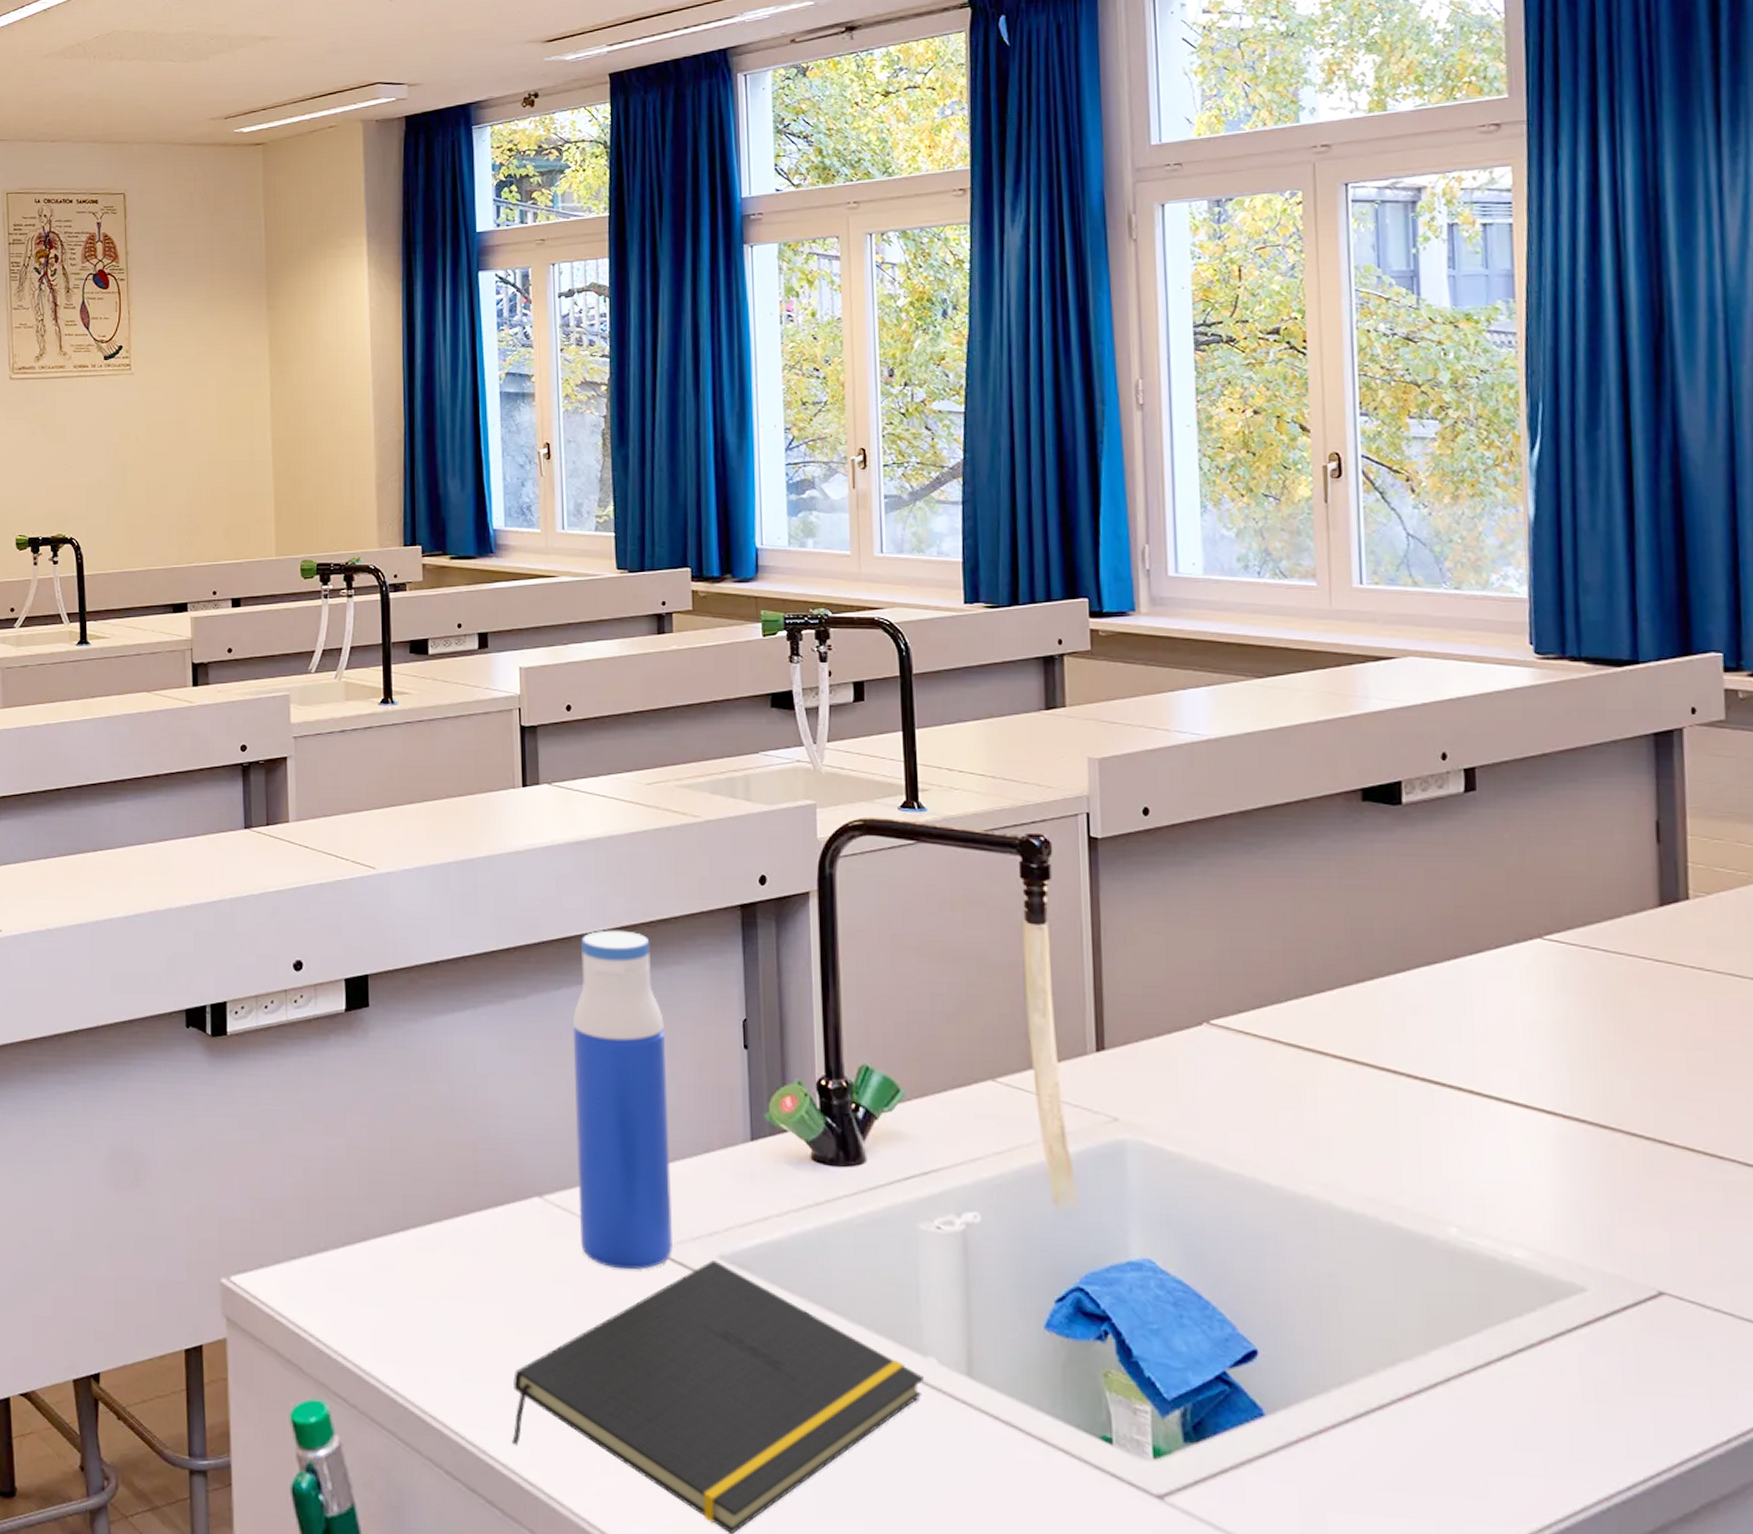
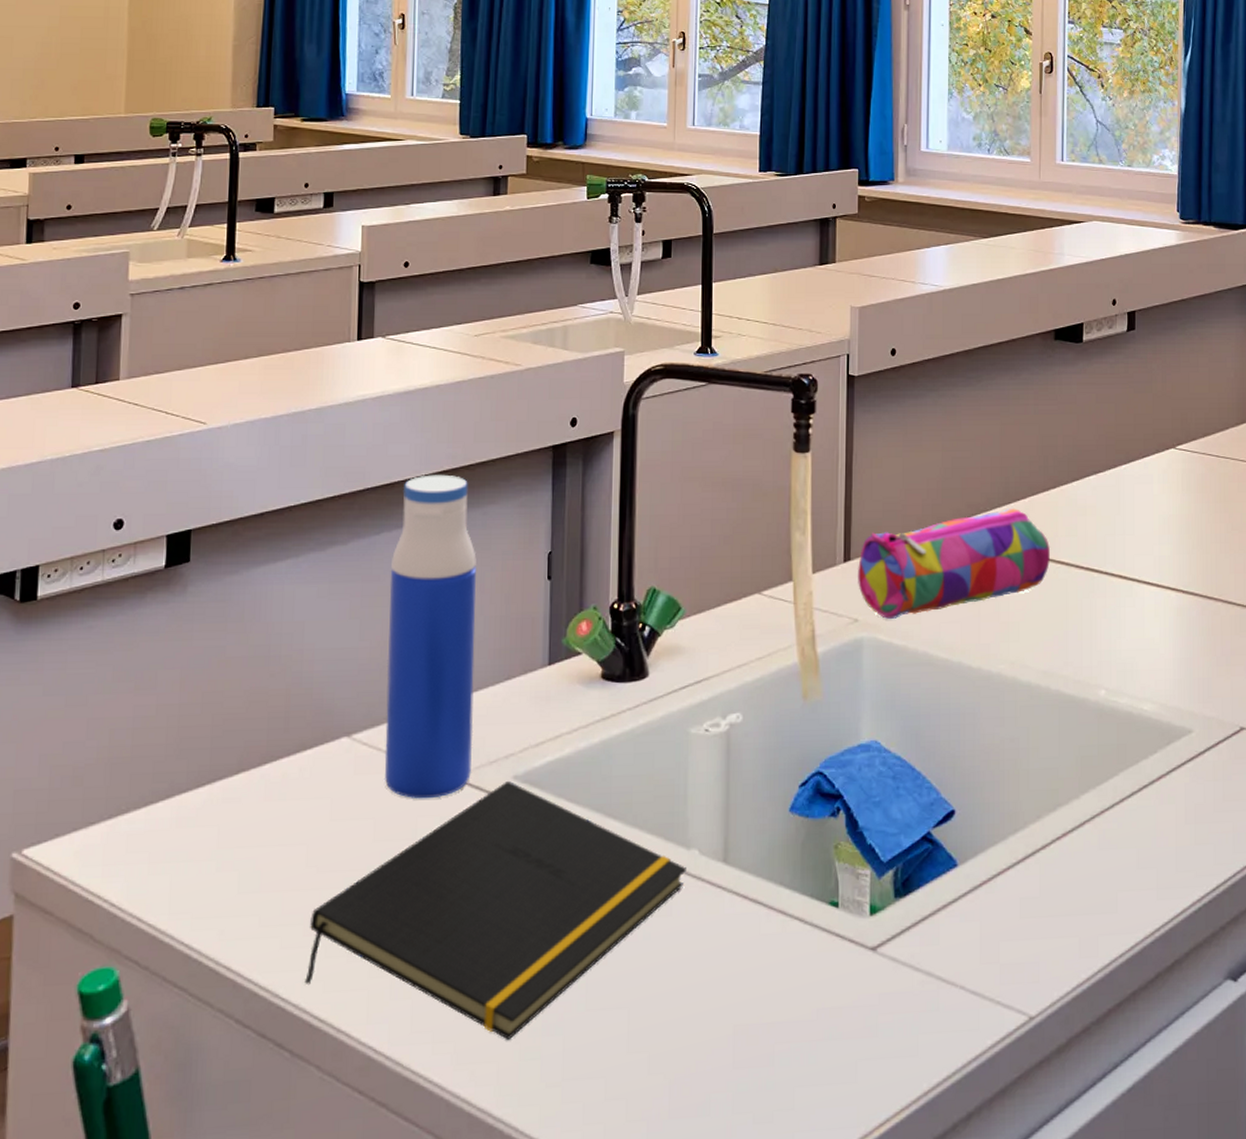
pencil case: none [1115,1000,1370,1121] -> present [858,507,1050,619]

